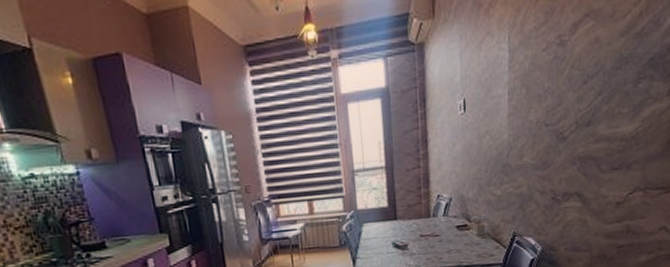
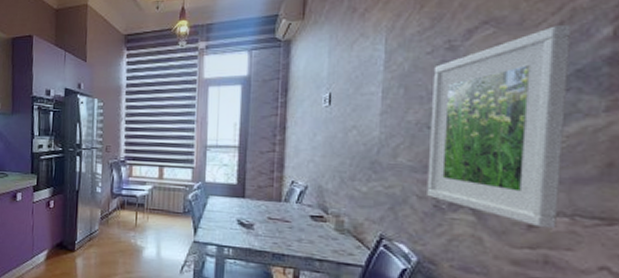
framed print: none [546,14,648,204] -> present [427,24,572,229]

